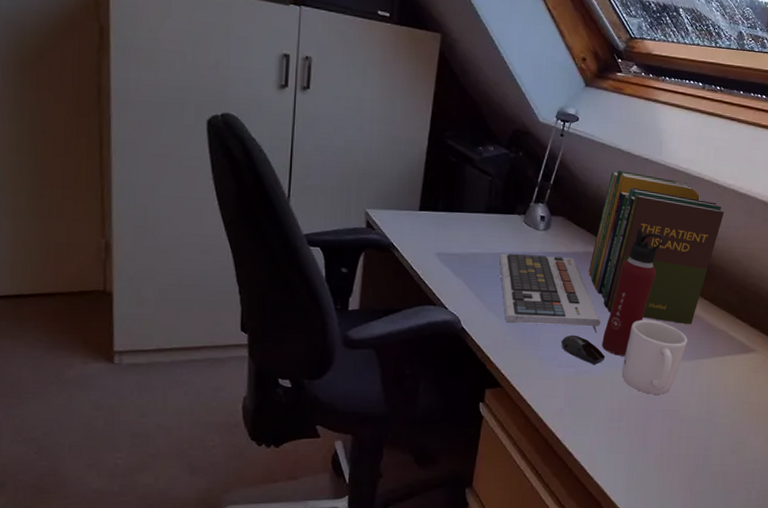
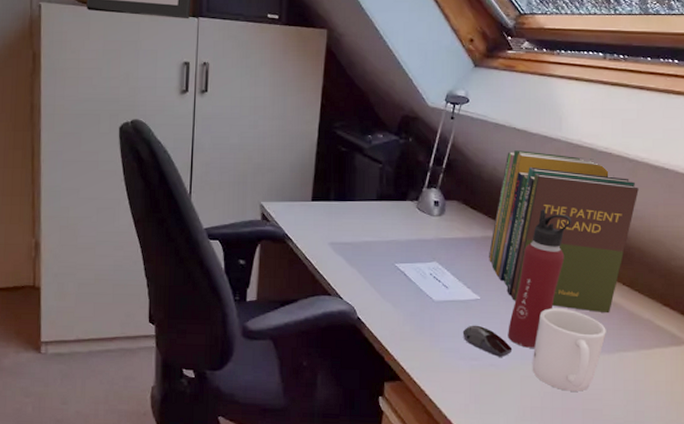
computer keyboard: present [499,254,601,333] -> none [393,241,505,323]

